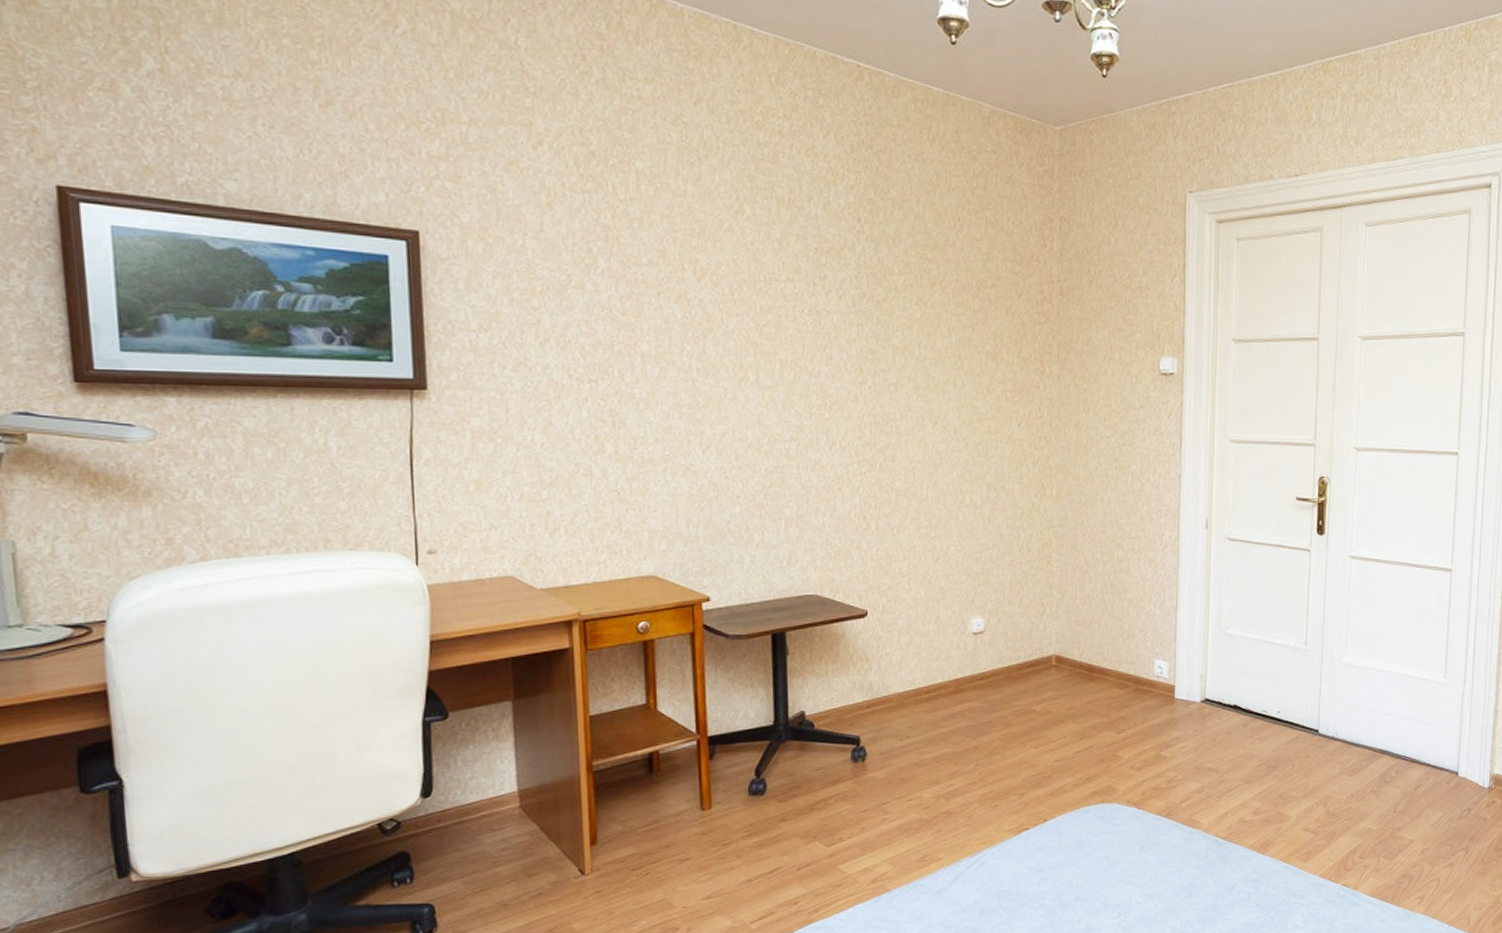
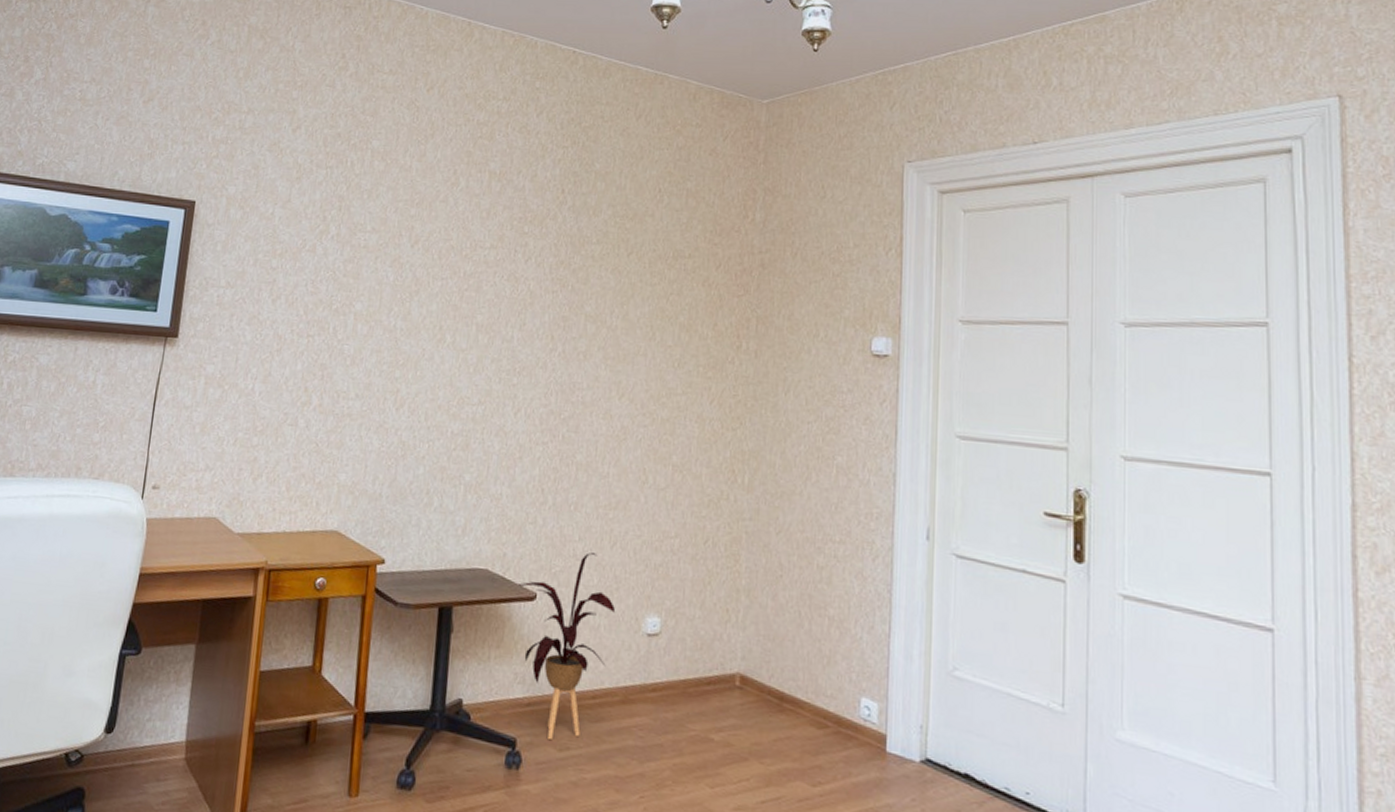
house plant: none [849,569,943,732] -> present [519,552,616,739]

